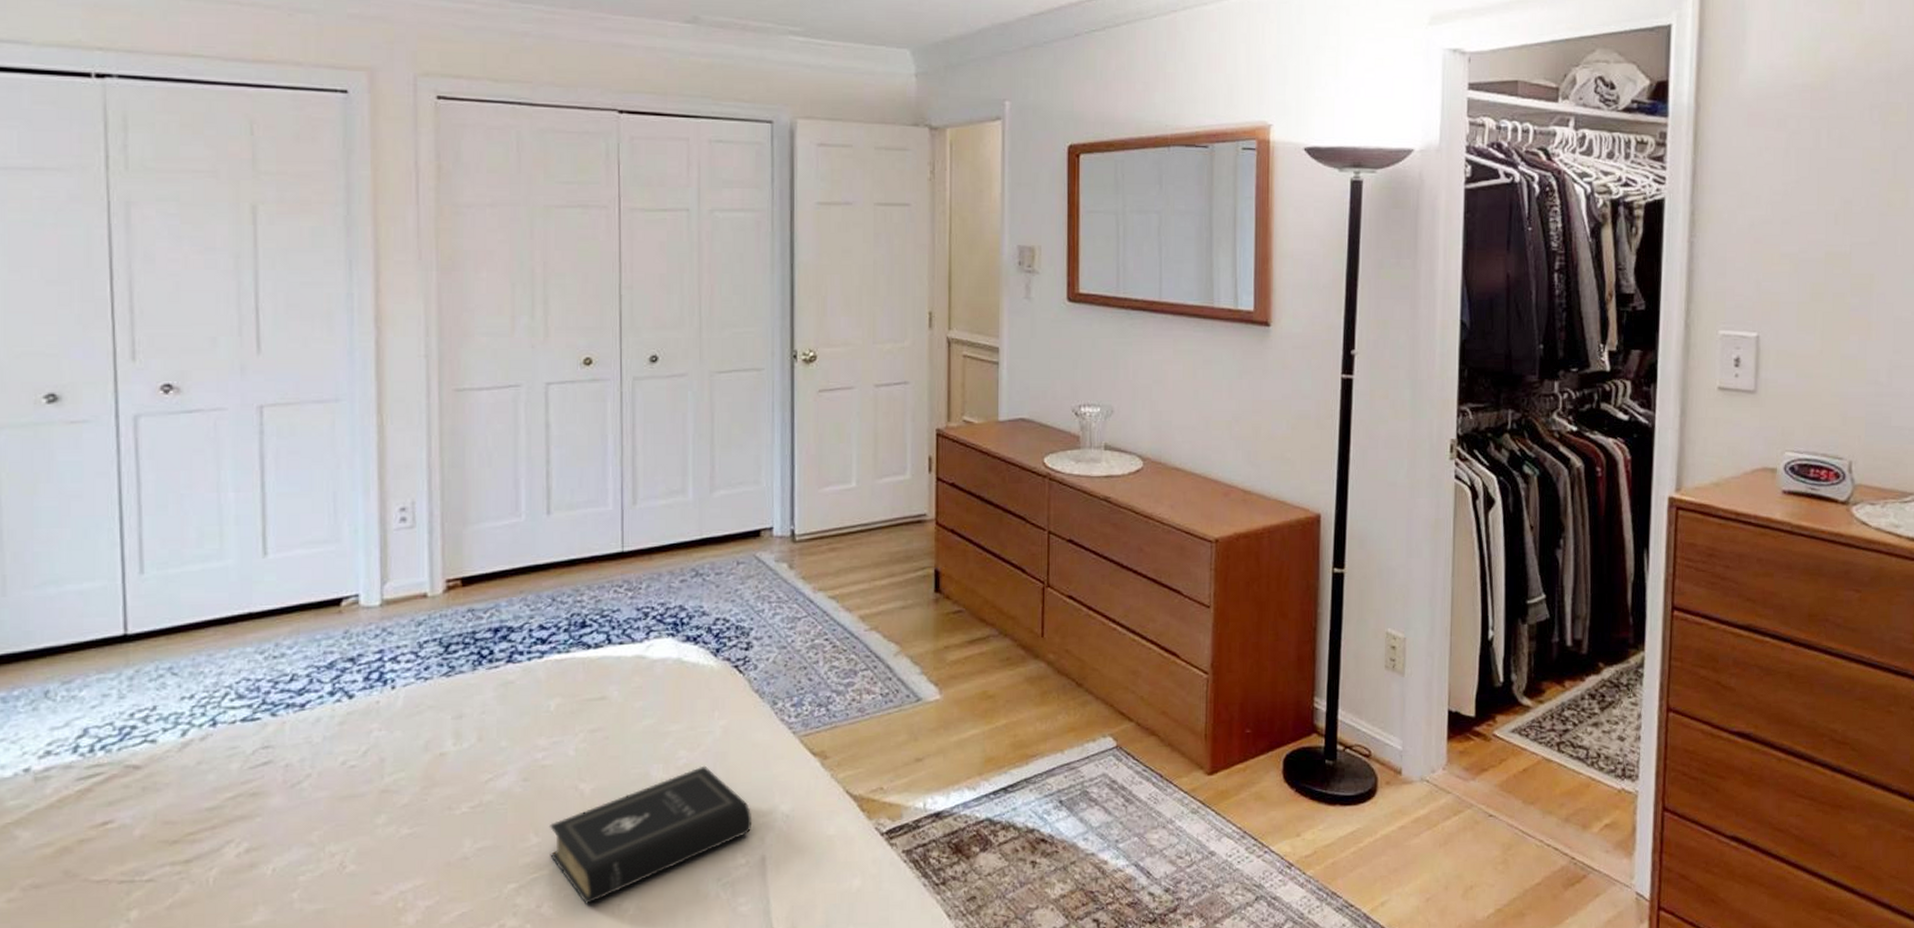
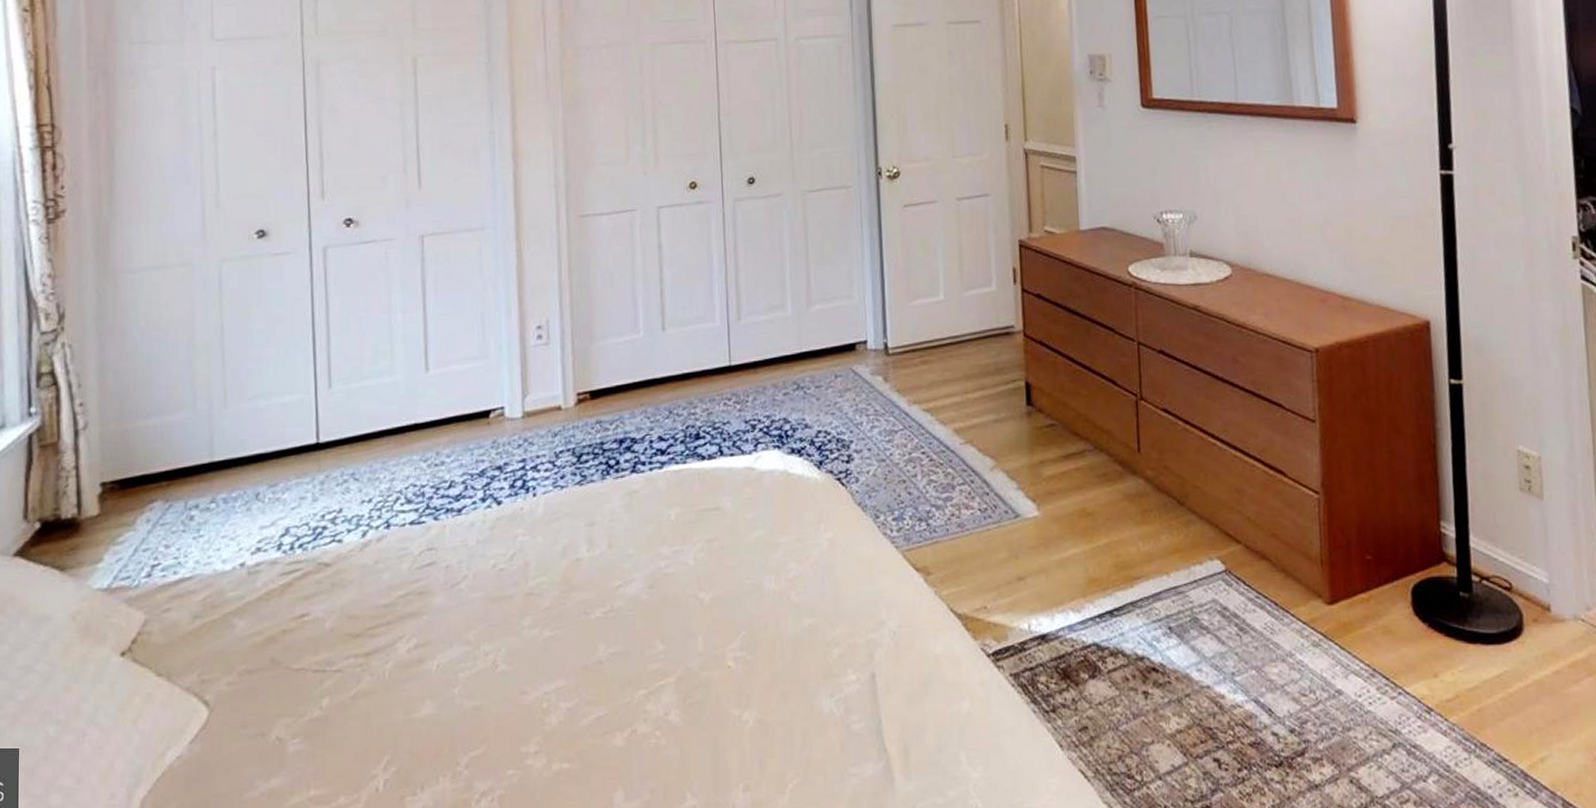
book: present [548,765,753,904] -> none [673,578,861,714]

